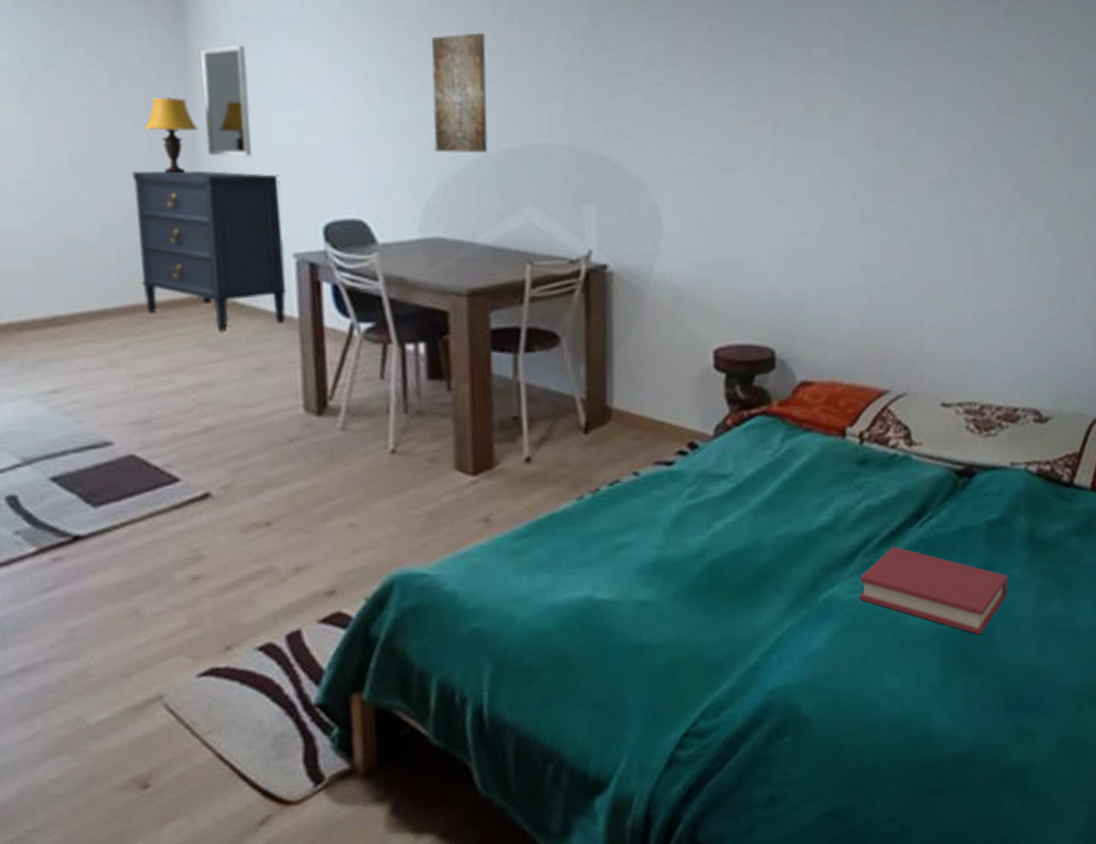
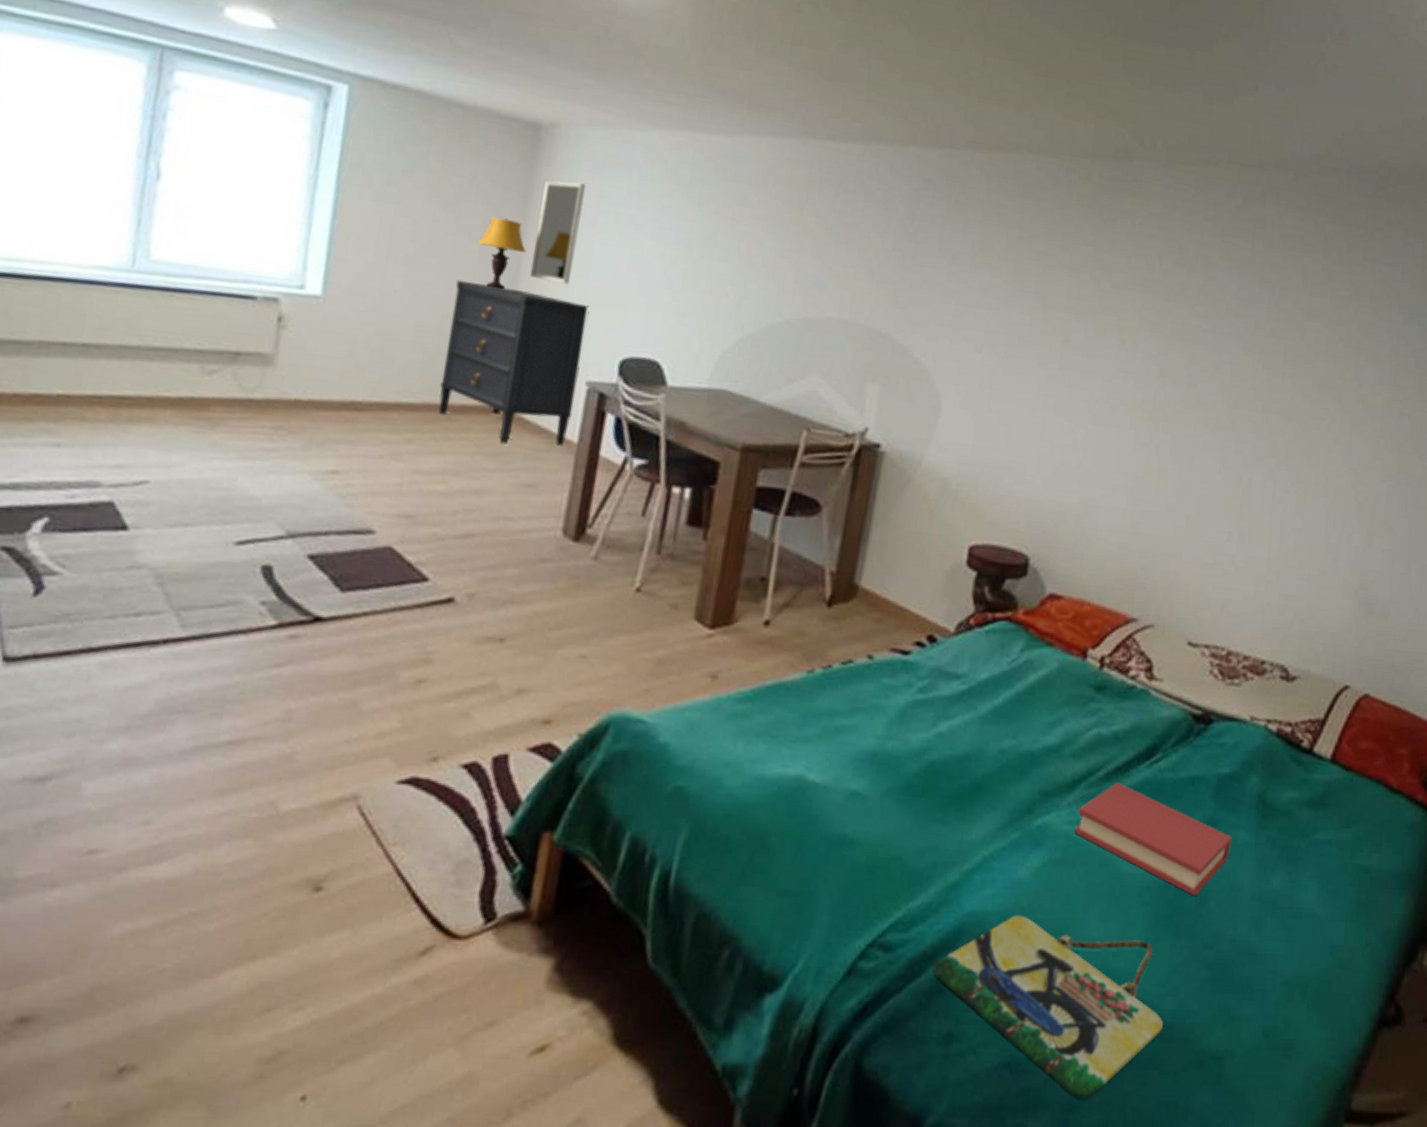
wall art: present [431,32,489,153] -> none [739,204,807,319]
home sign: none [747,682,967,830] -> present [933,915,1163,1099]

